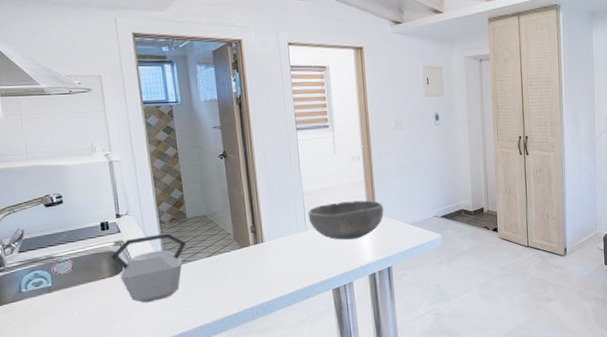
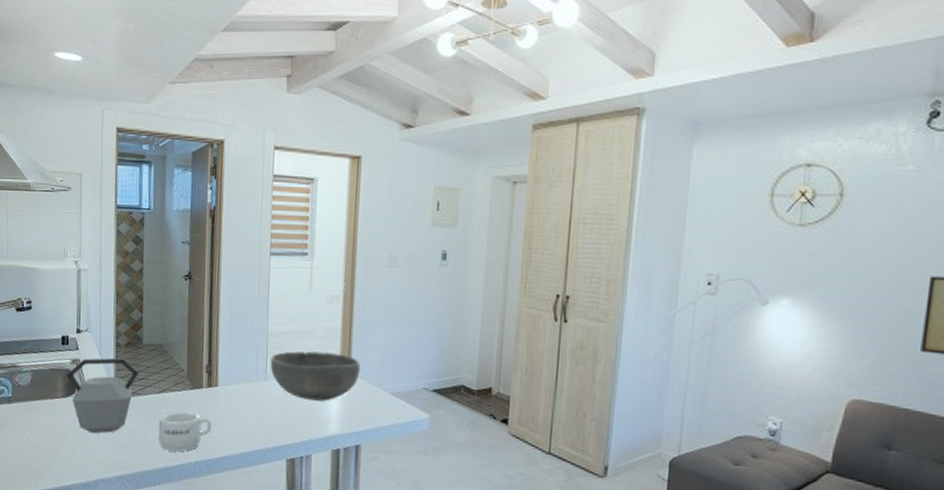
mug: none [211,267,263,304] -> present [158,411,212,452]

